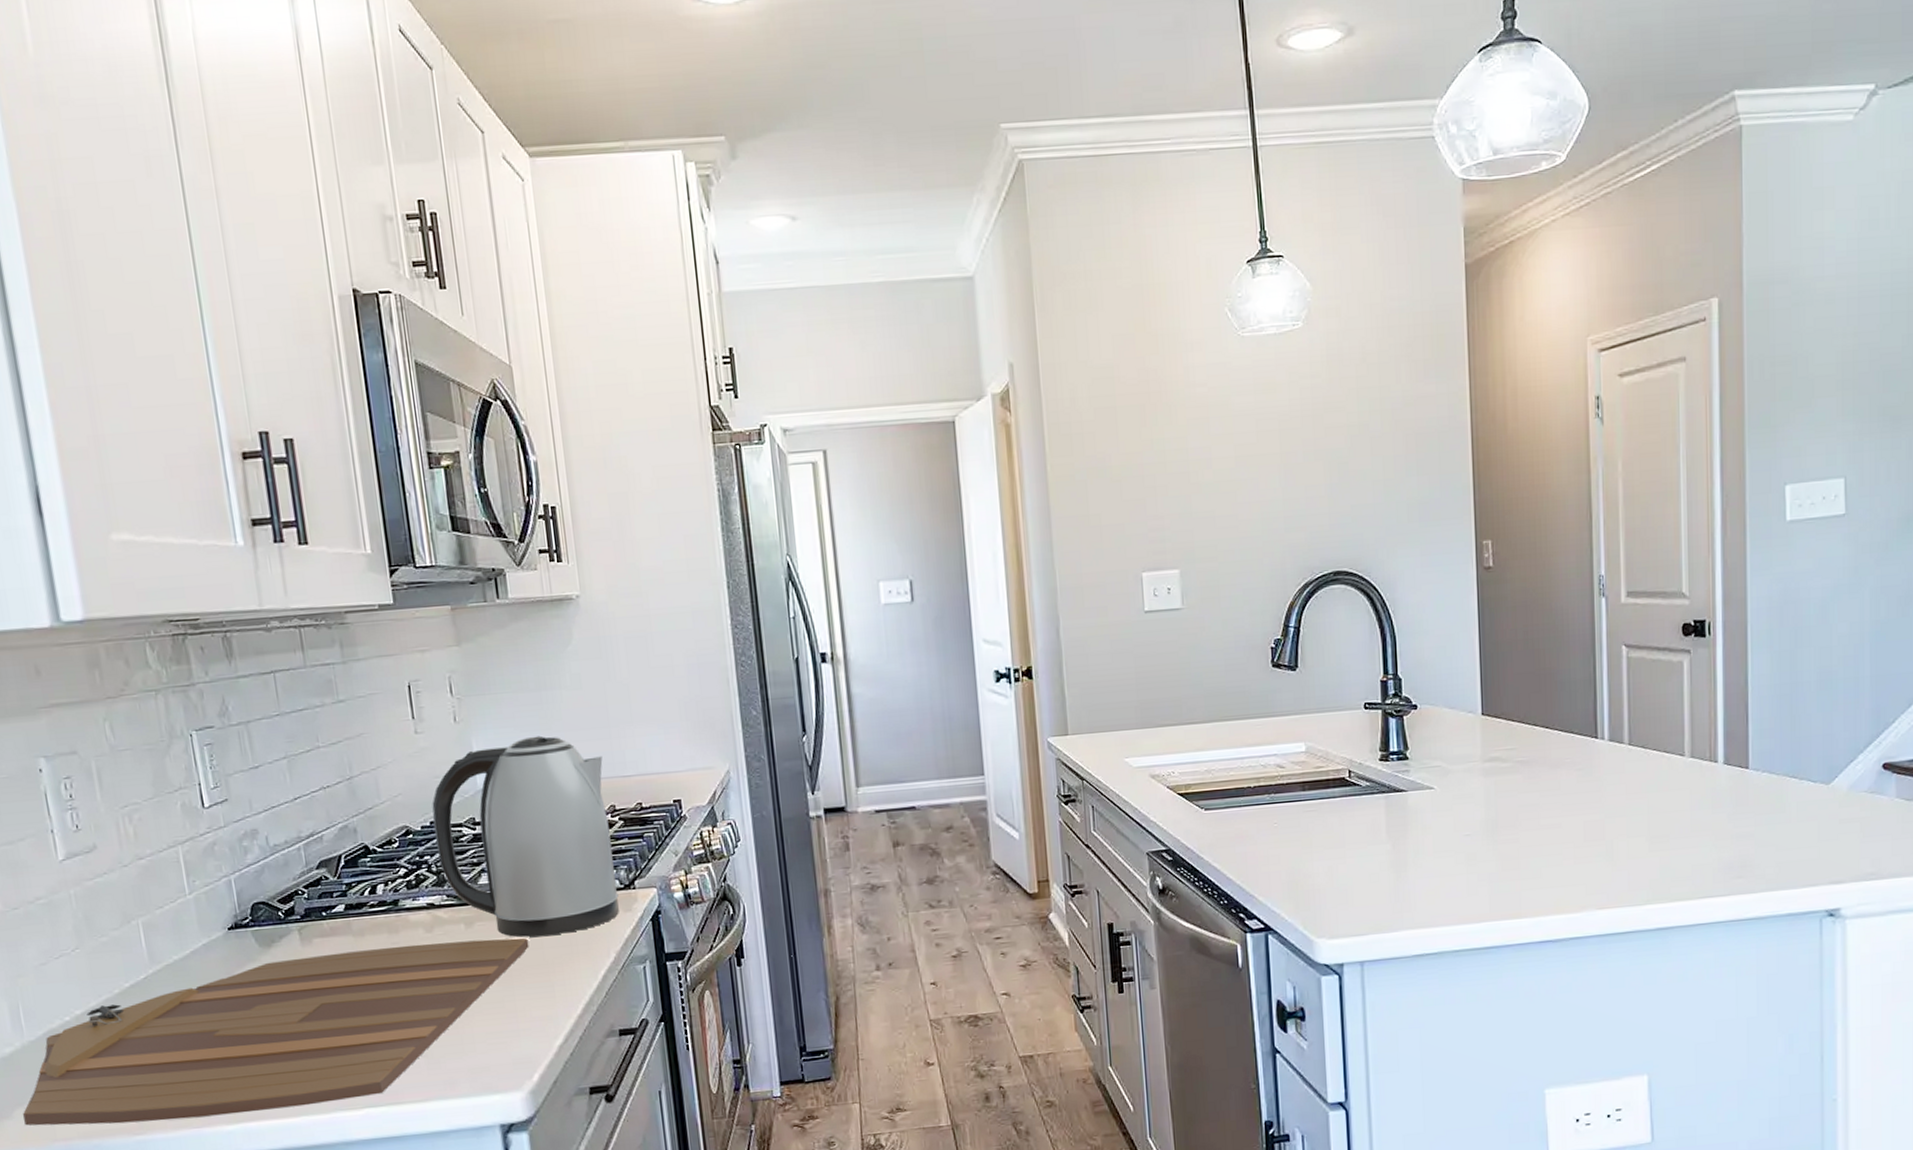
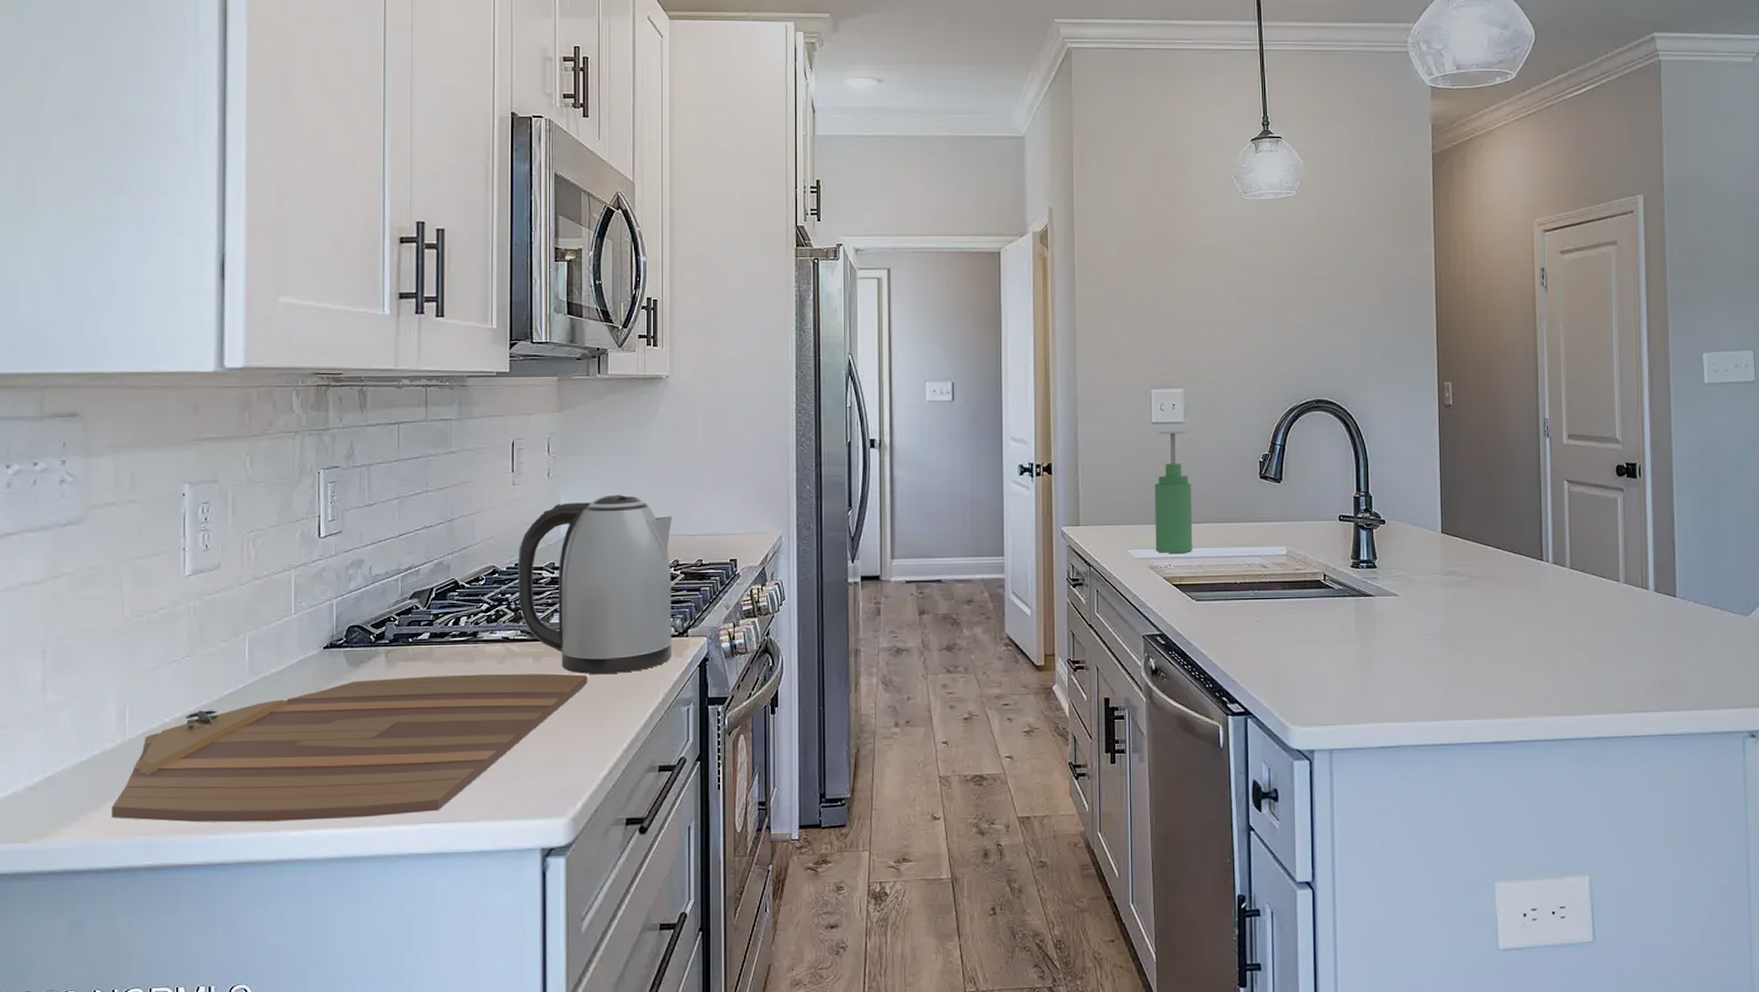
soap dispenser: none [1151,618,1199,760] -> present [1154,431,1193,553]

